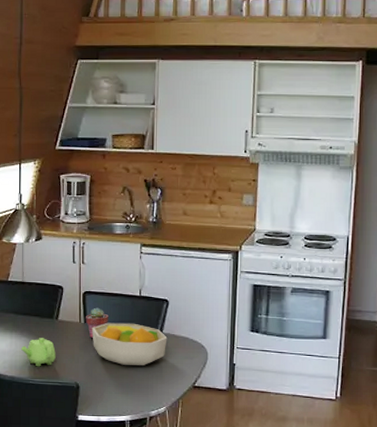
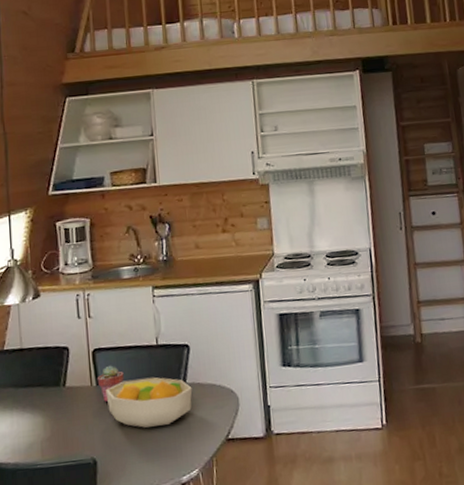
teapot: present [21,338,56,367] -> none [25,410,66,447]

